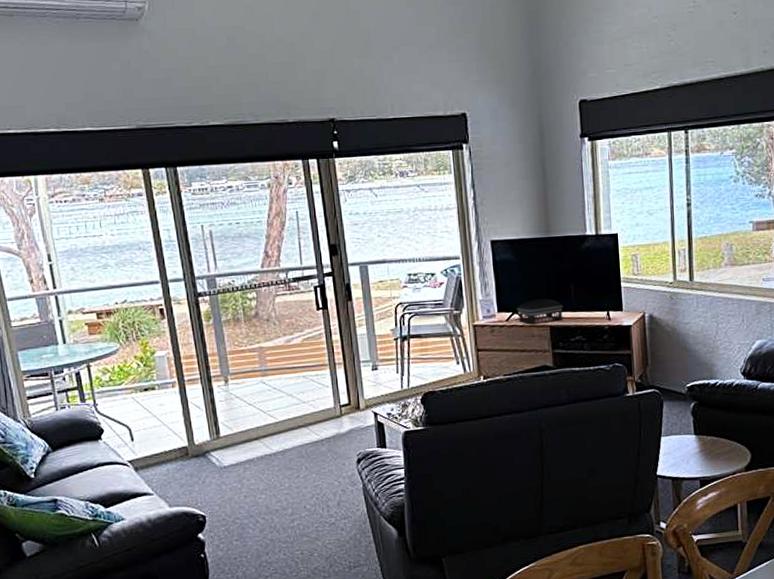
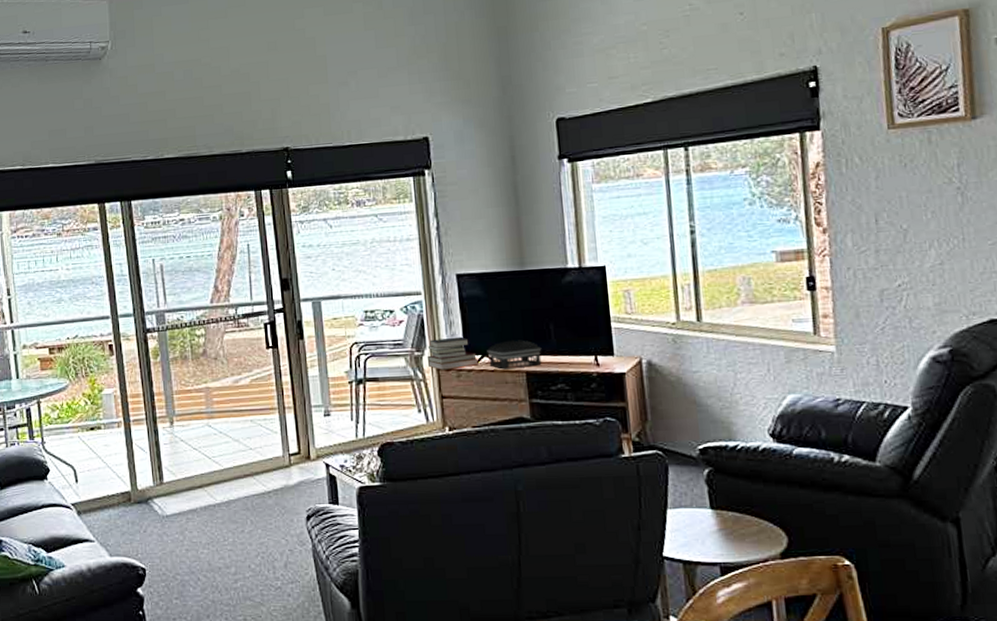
books: none [464,296,510,327] -> present [427,336,479,370]

